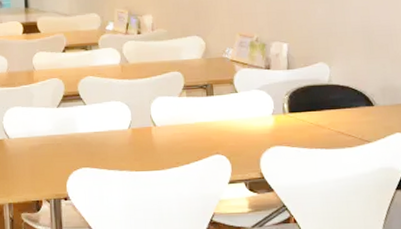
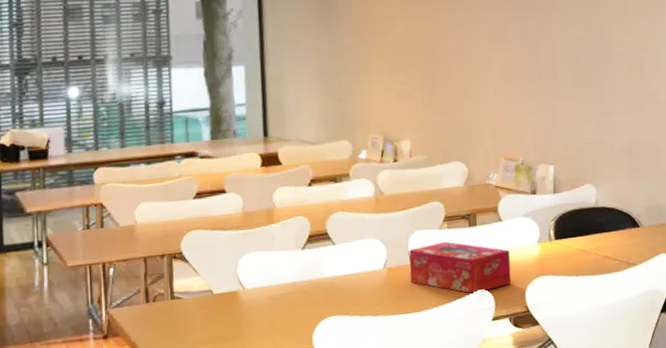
tissue box: none [151,108,247,158] -> present [409,241,512,294]

